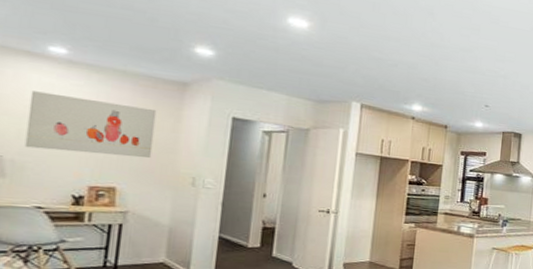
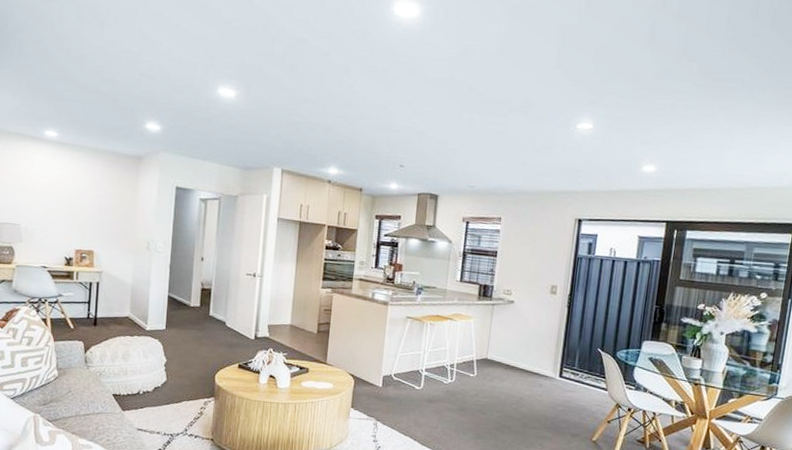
wall art: present [24,91,157,159] -> none [33,169,120,226]

